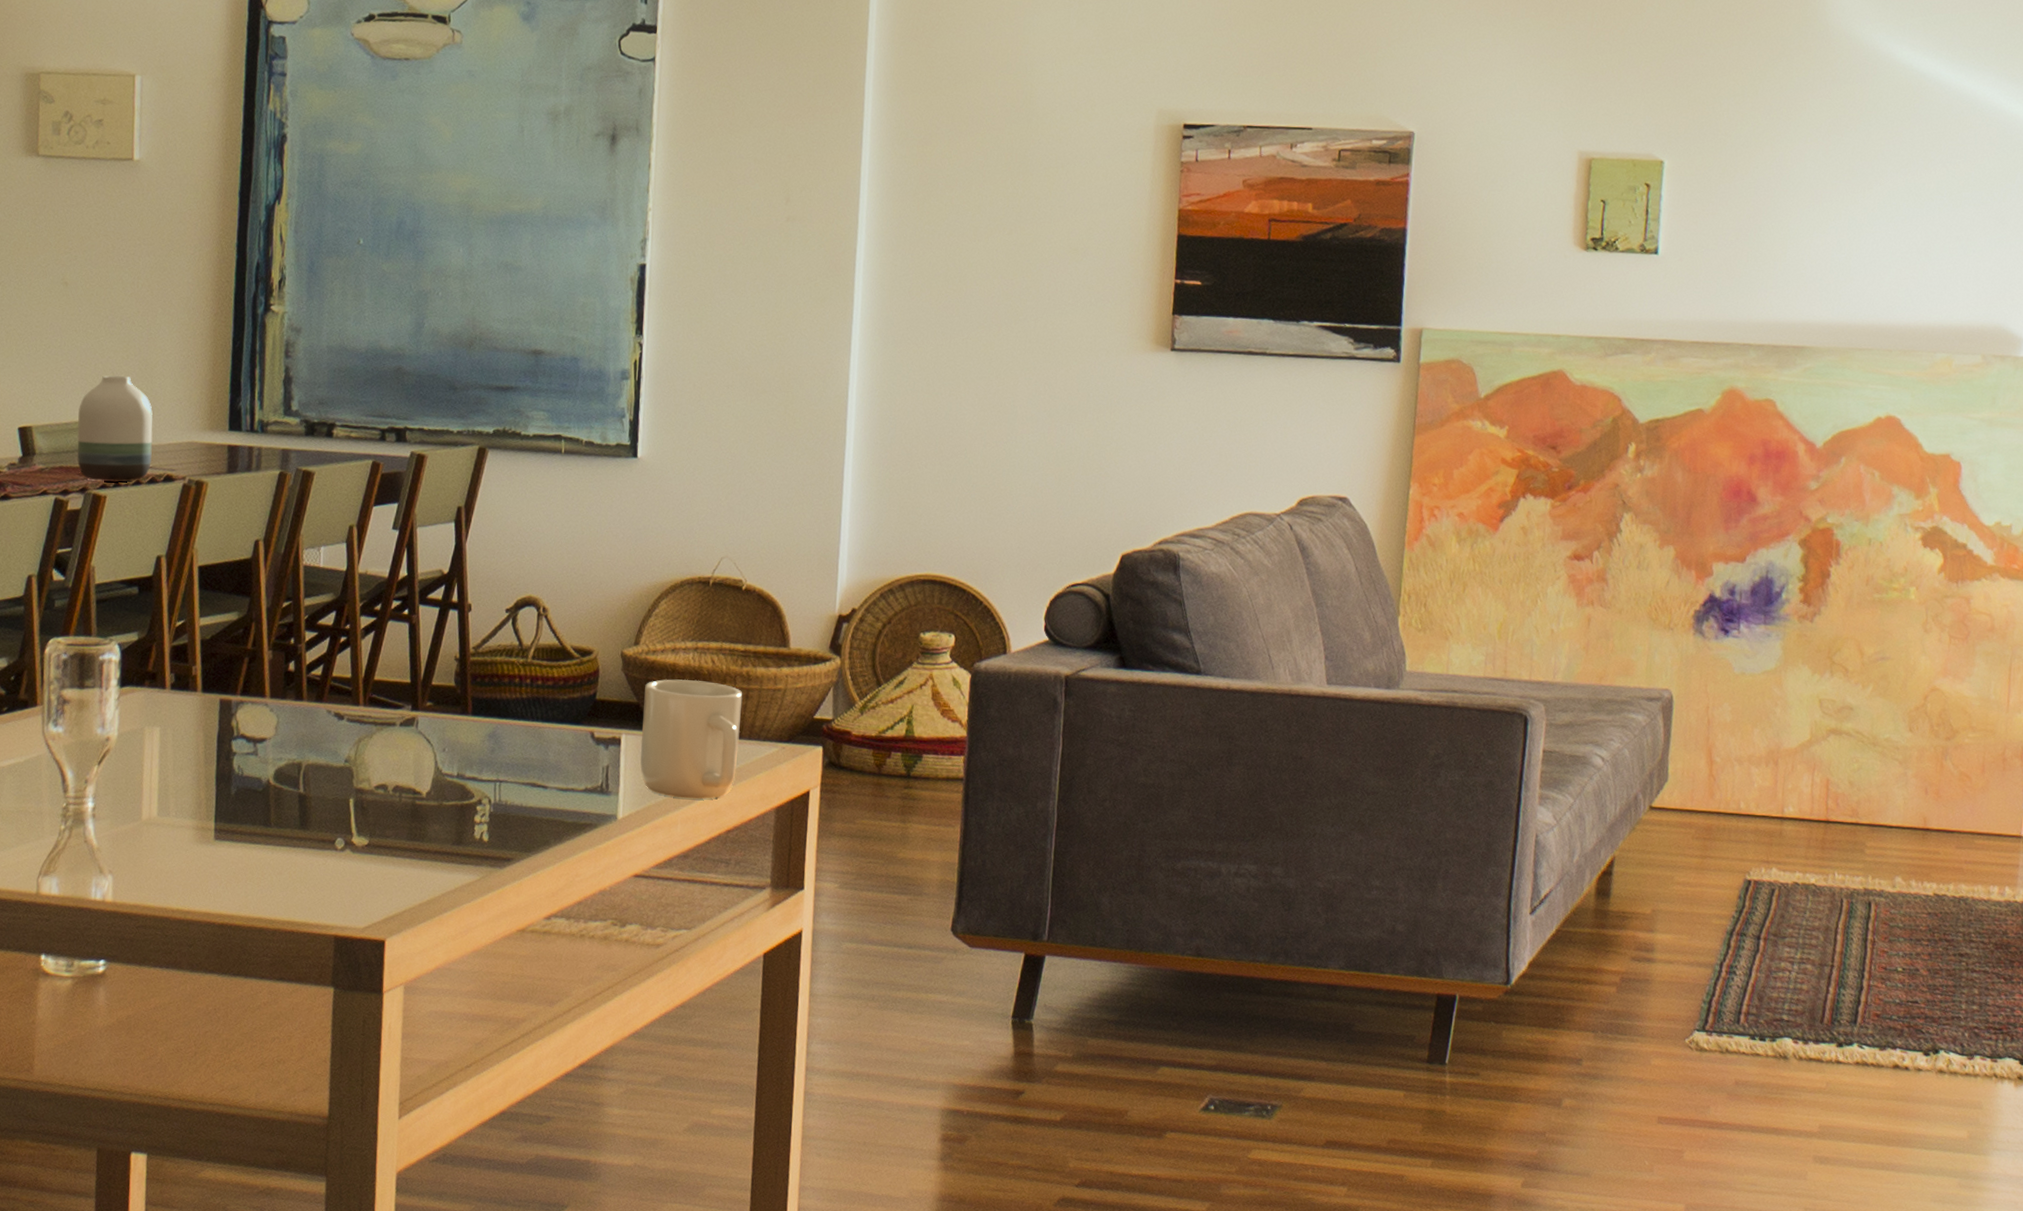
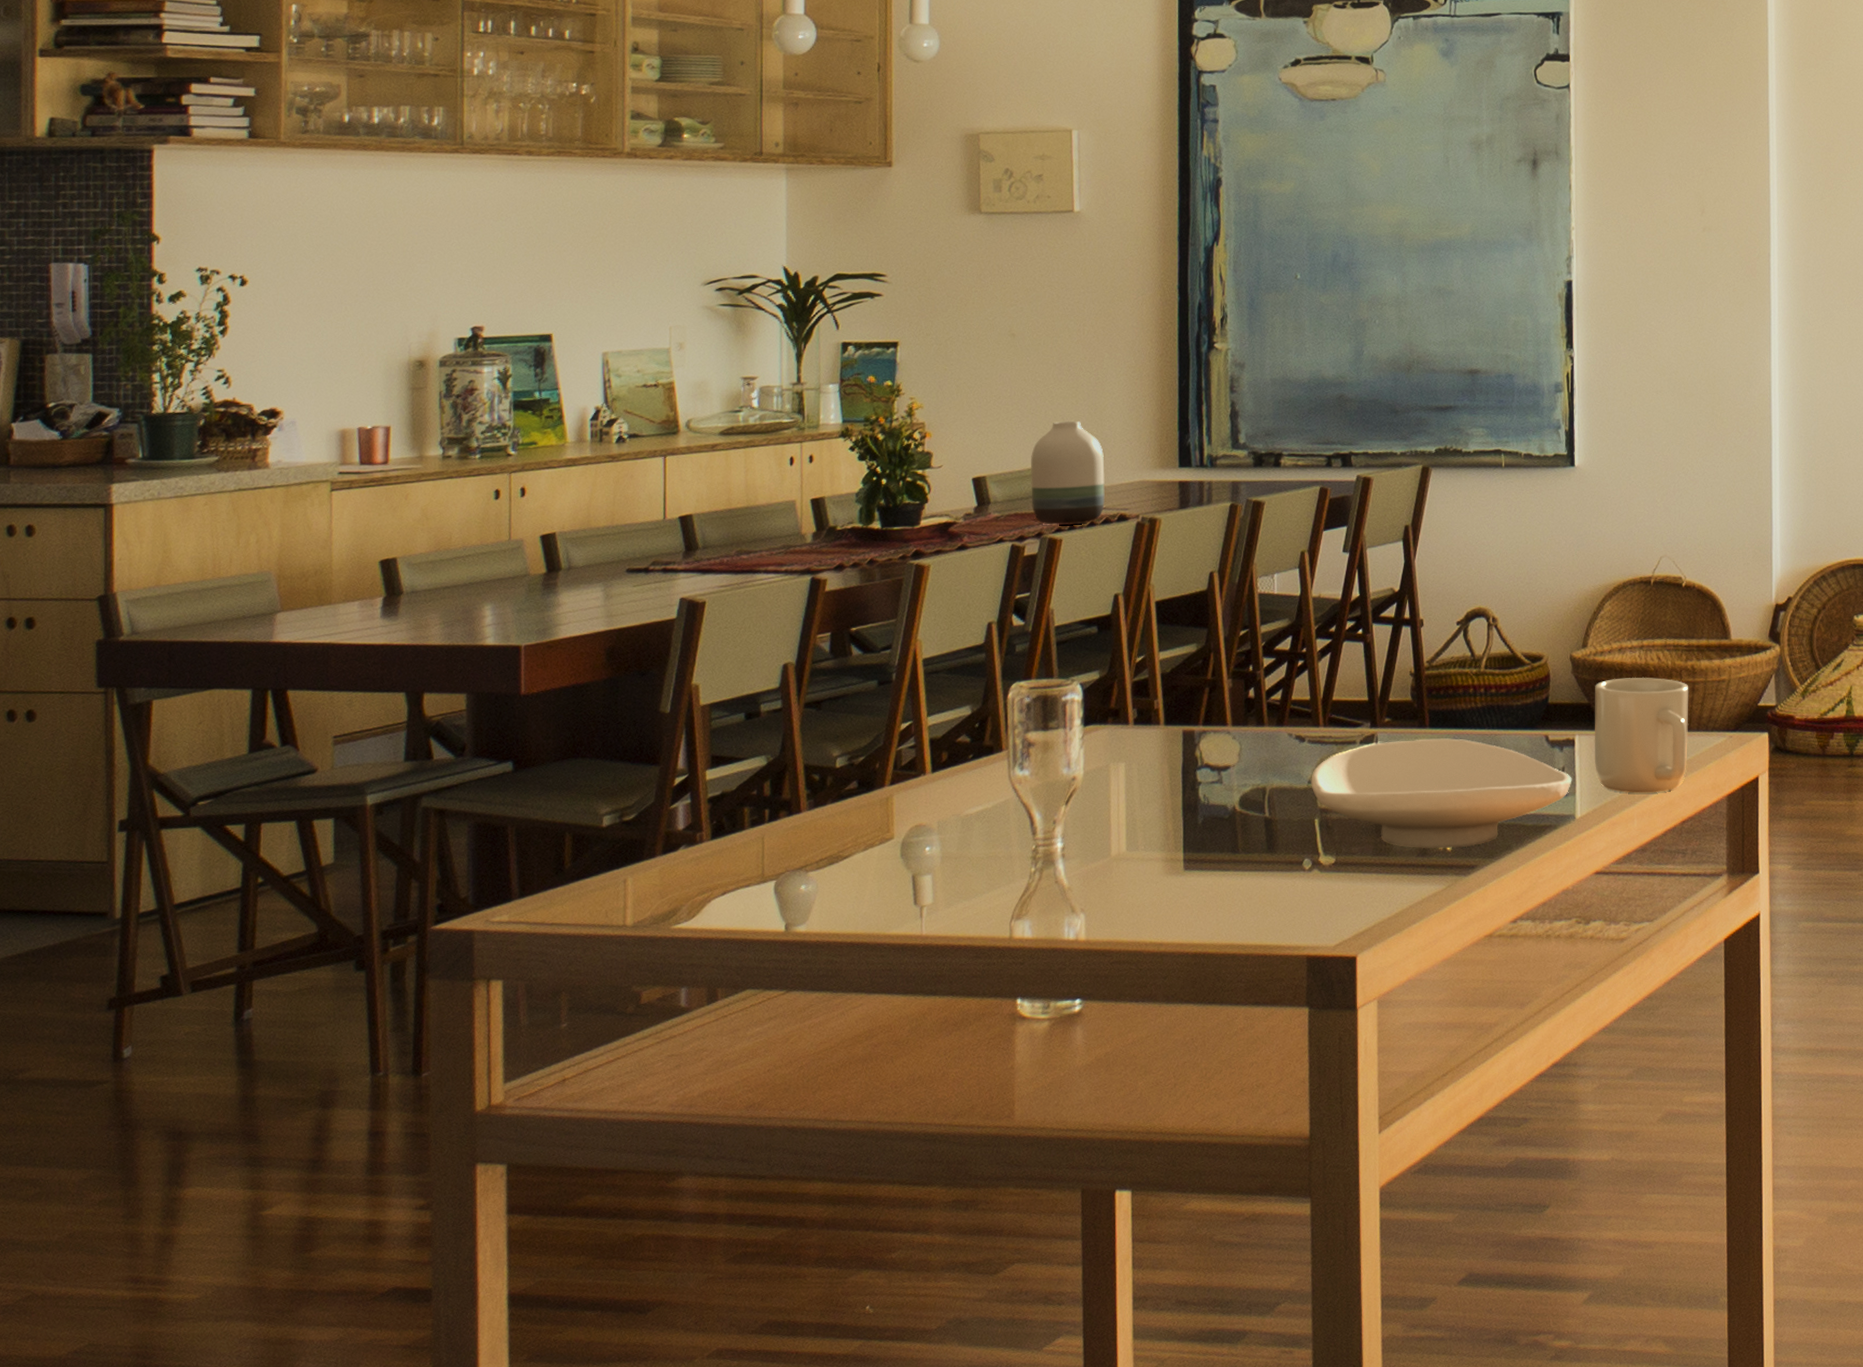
decorative bowl: none [347,726,616,839] -> present [1311,738,1572,849]

